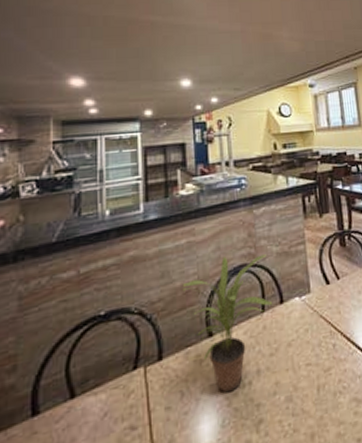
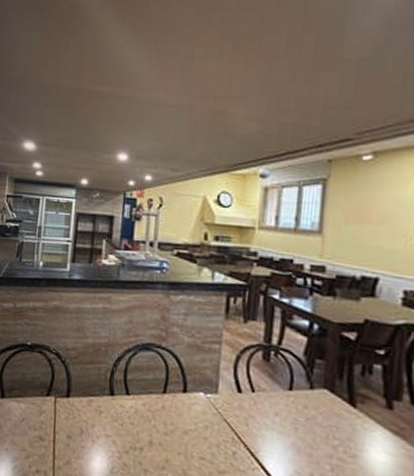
potted plant: present [182,254,273,393] -> none [93,331,177,449]

